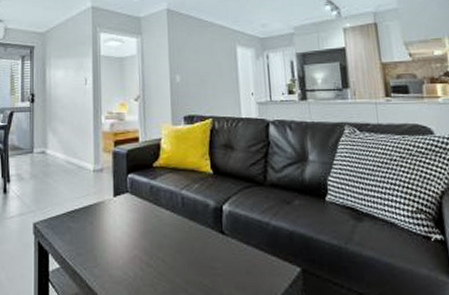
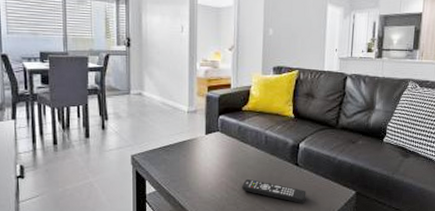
remote control: none [157,251,238,284] -> present [241,178,306,203]

